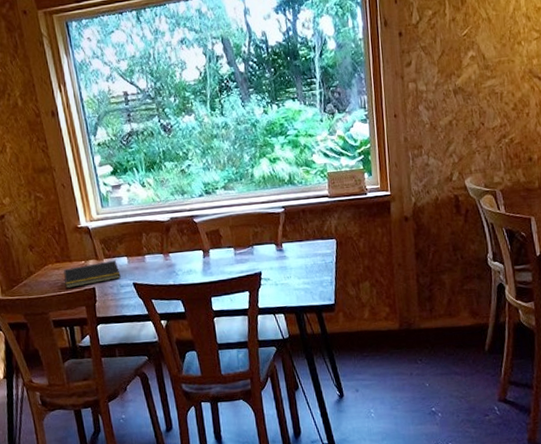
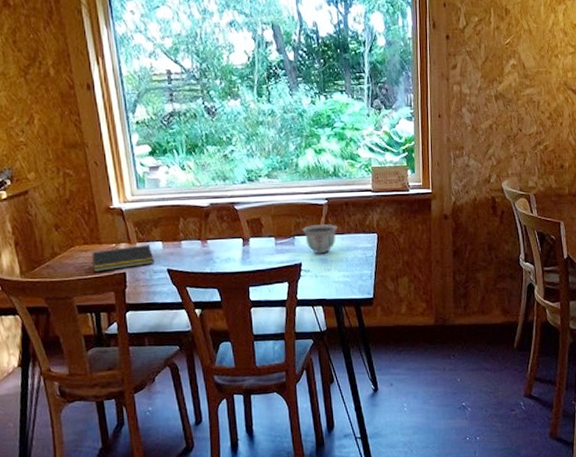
bowl: none [260,232,296,262] -> present [302,224,338,254]

